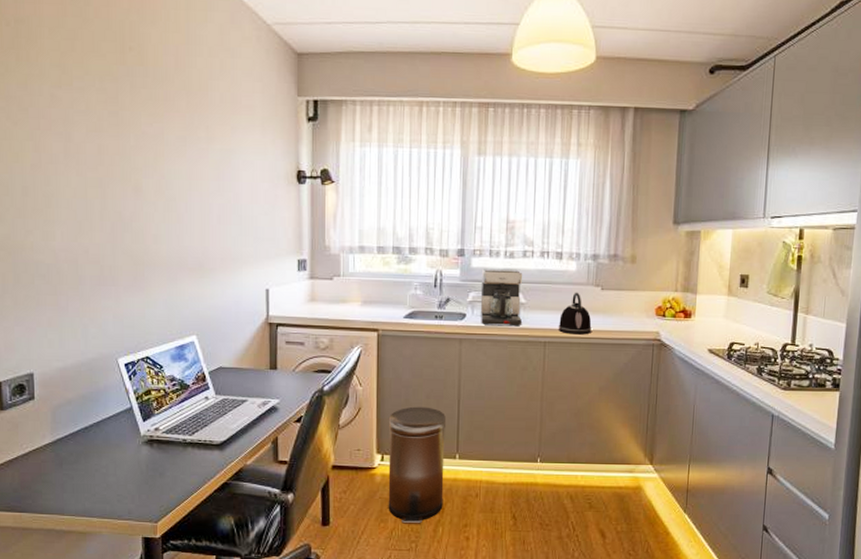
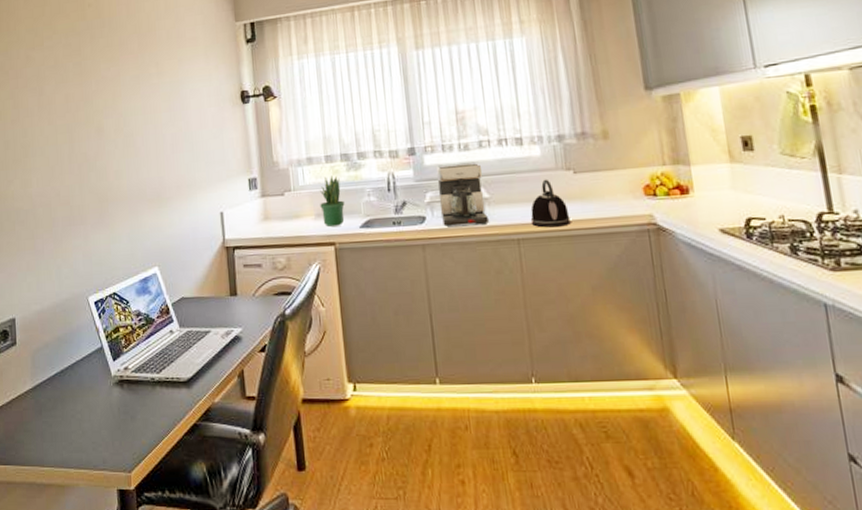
planter: none [368,266,392,315] -> present [320,175,345,228]
pedal bin: present [388,406,446,524] -> none [356,325,429,466]

